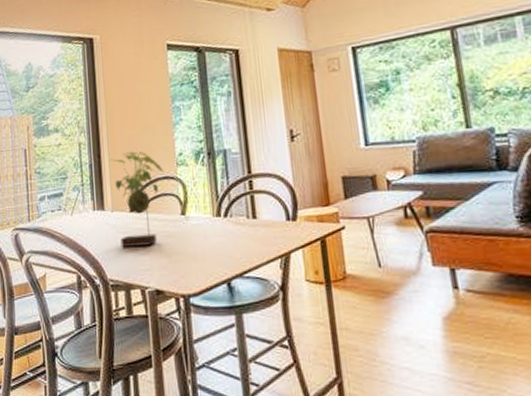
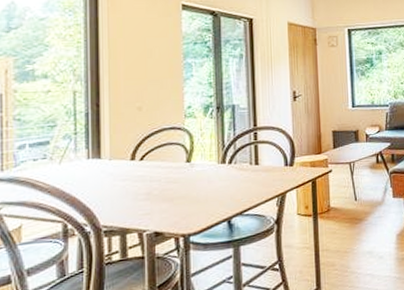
plant: present [110,151,163,247] -> none [110,102,170,194]

